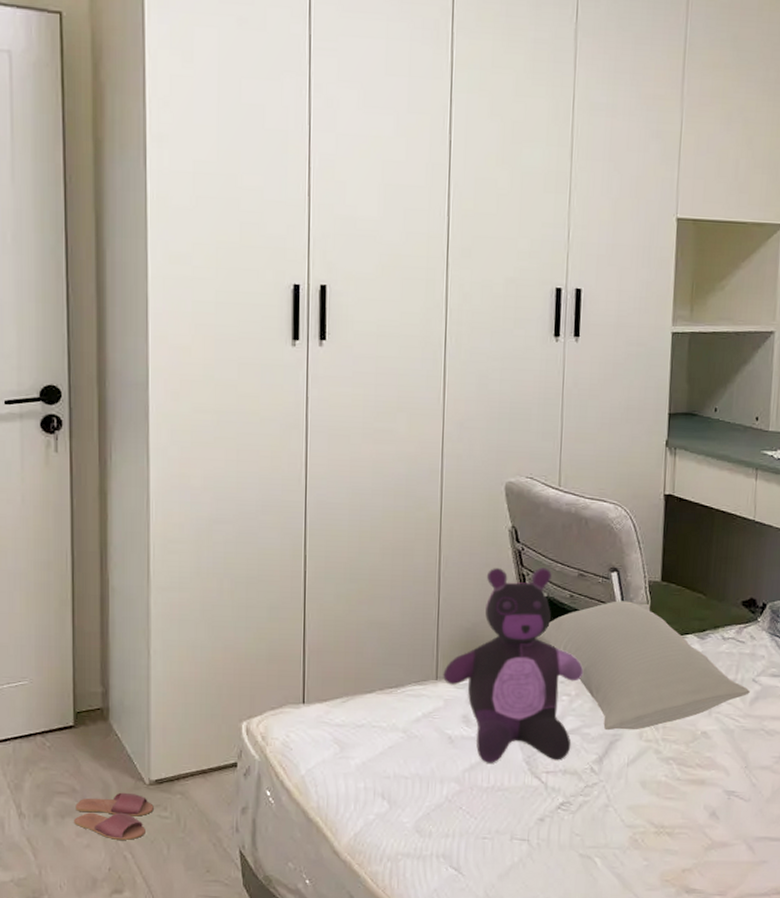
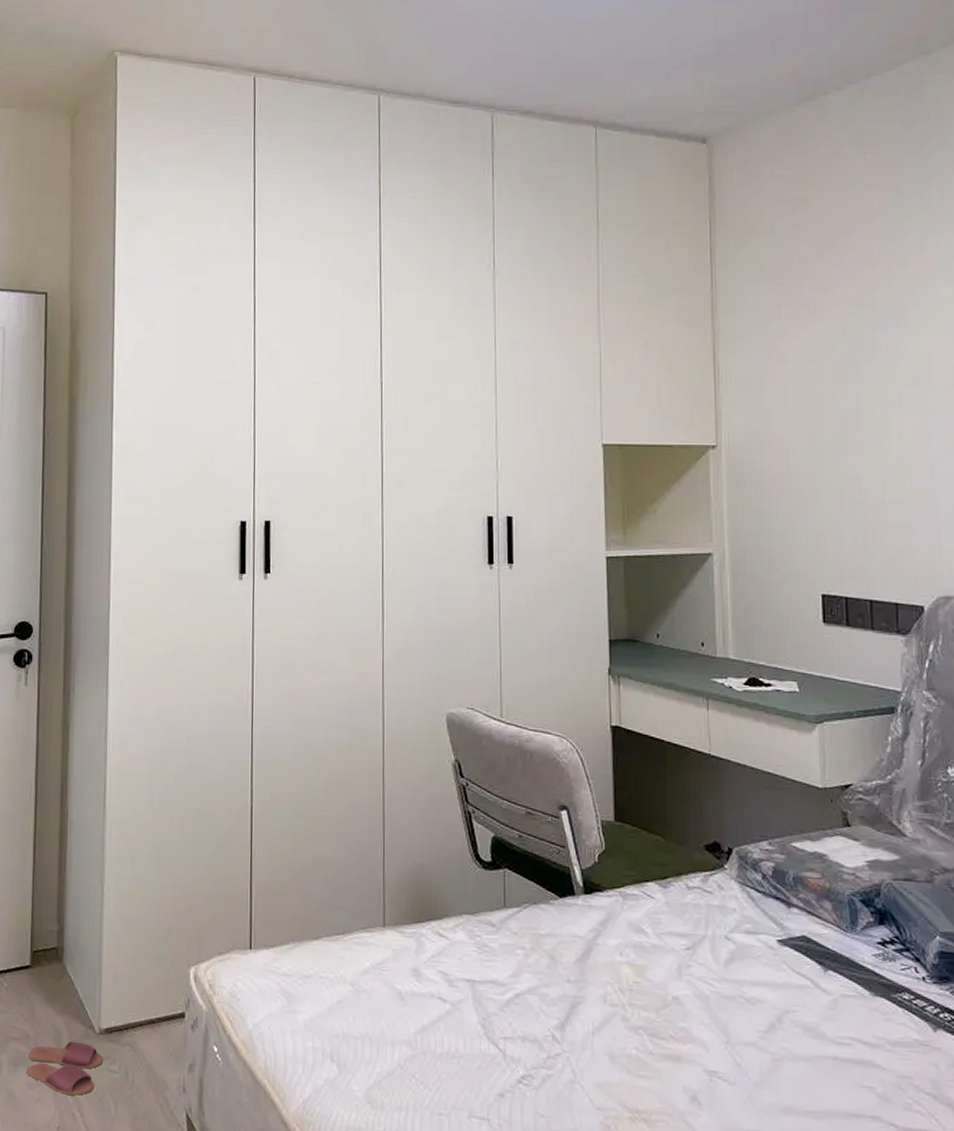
stuffed animal: present [443,567,584,763] -> none [391,804,538,1025]
pillow: present [536,601,750,731] -> none [485,842,723,992]

